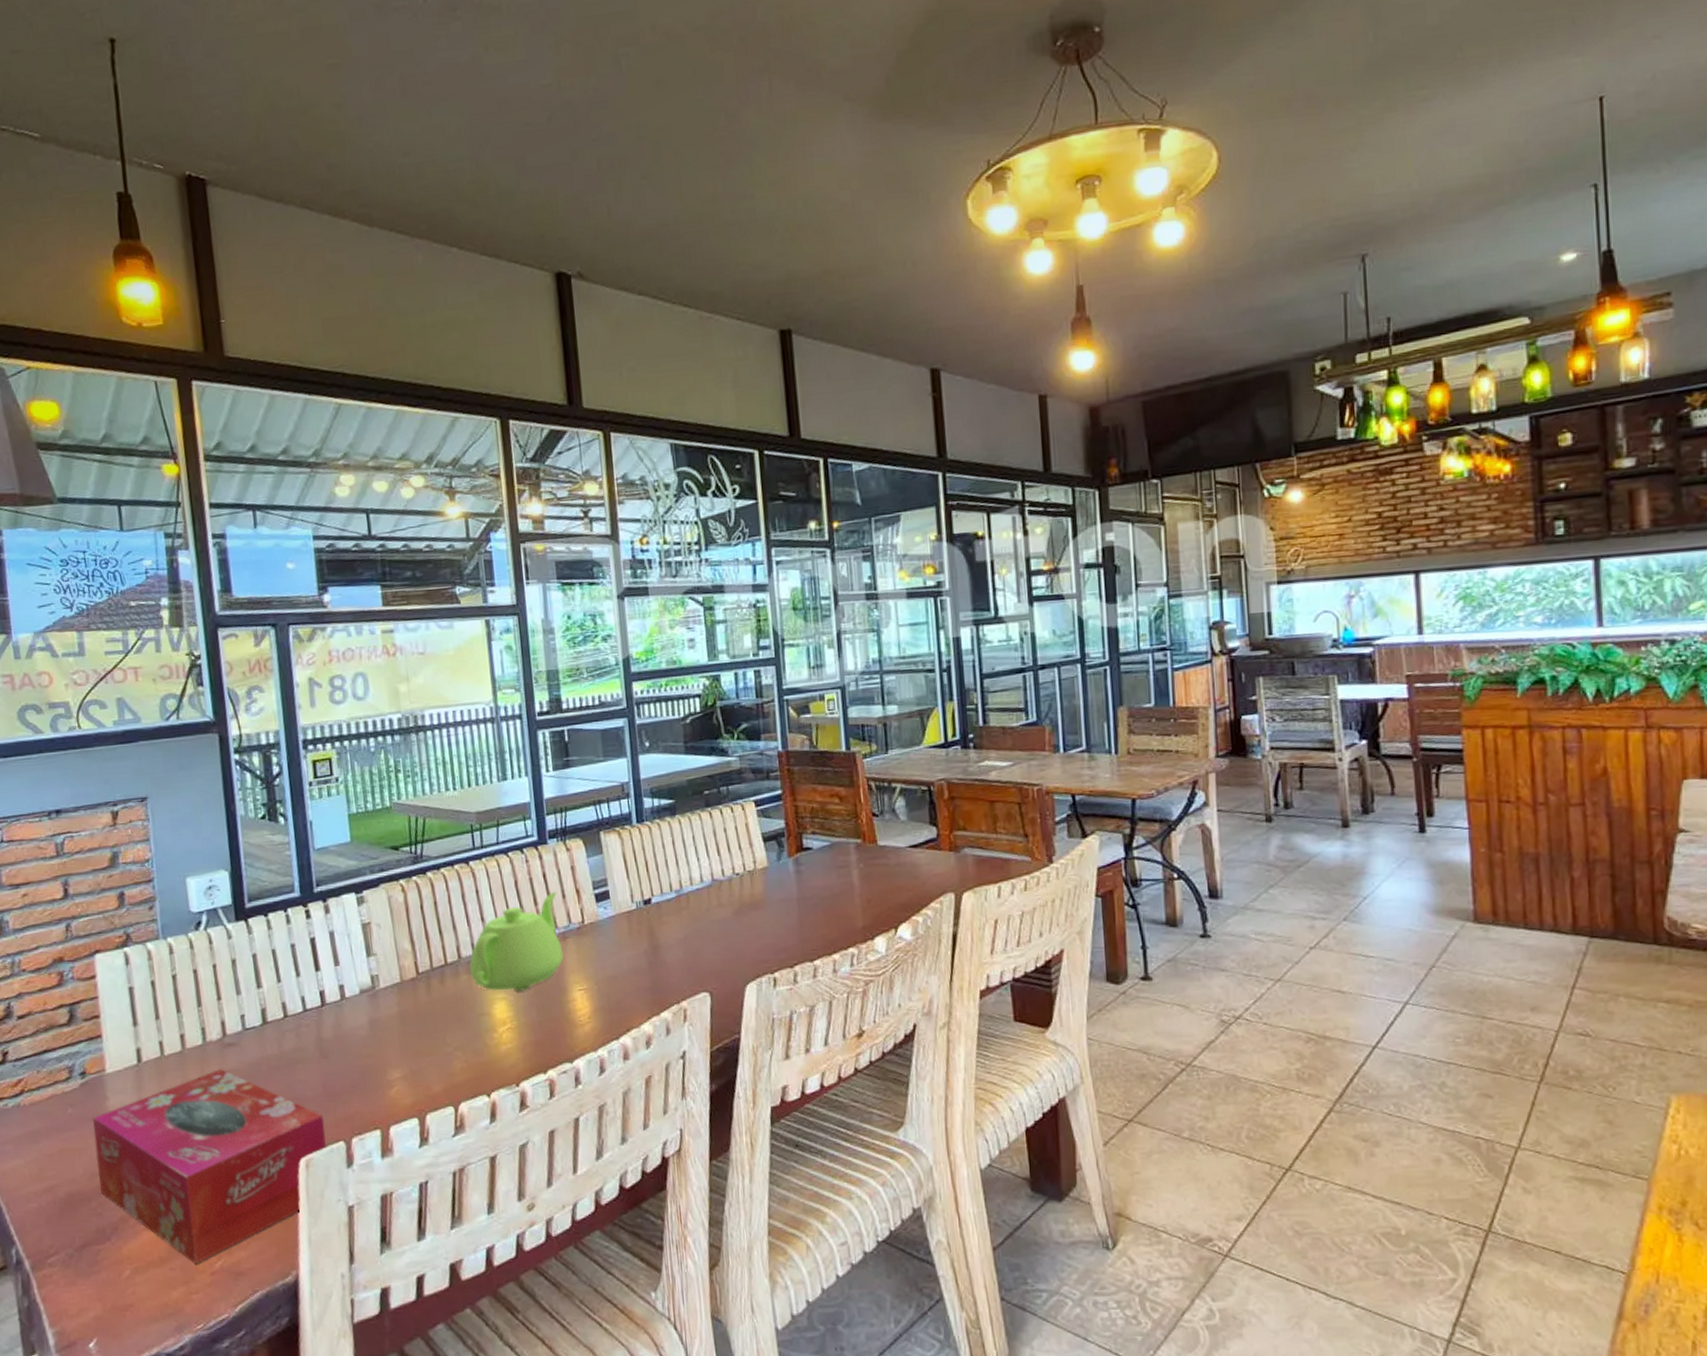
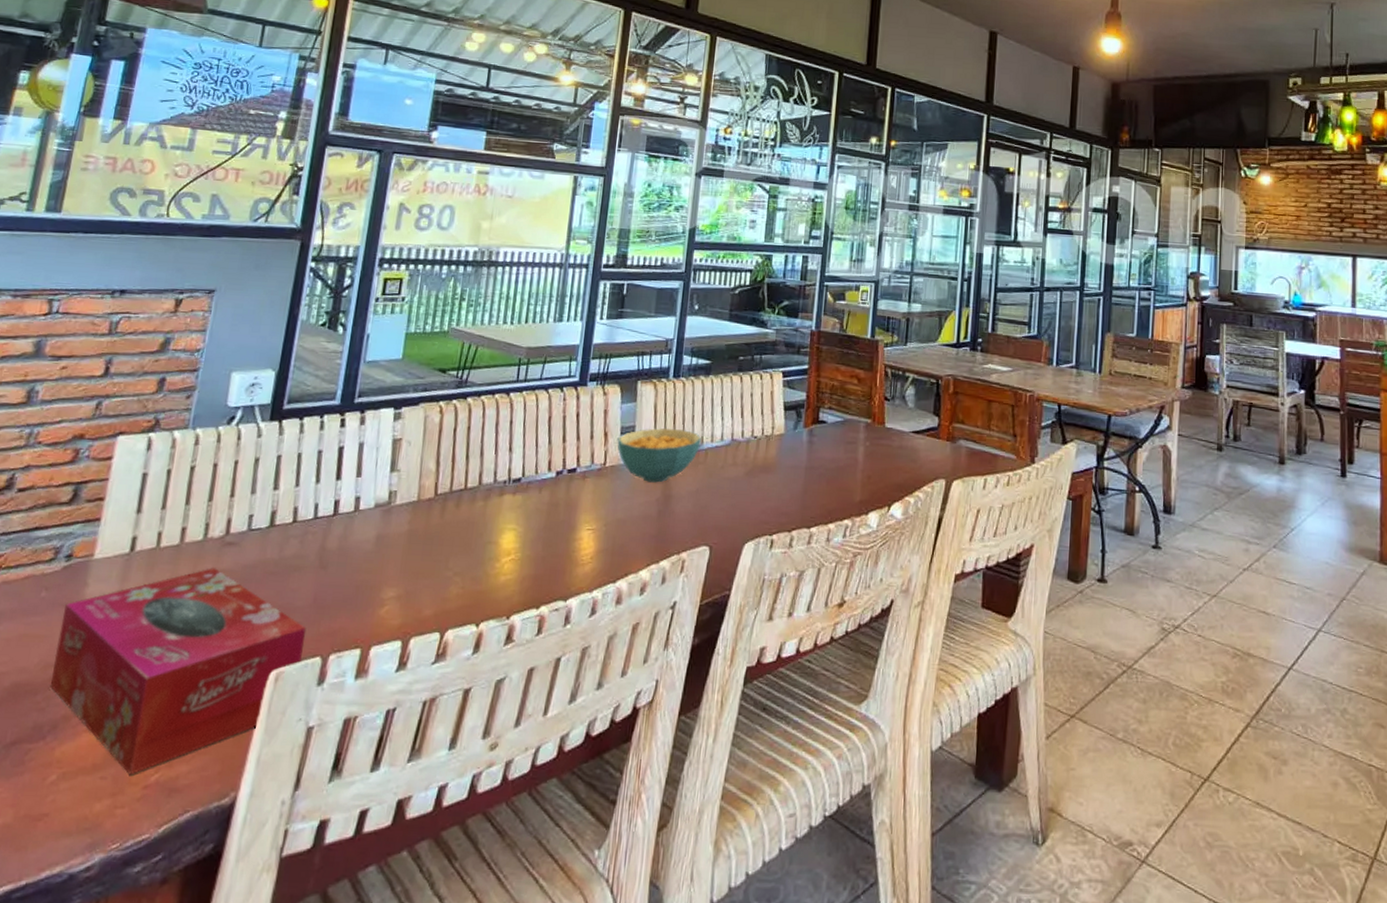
teapot: present [469,891,564,991] -> none [486,431,586,524]
cereal bowl: none [591,876,681,935] -> present [617,428,702,483]

